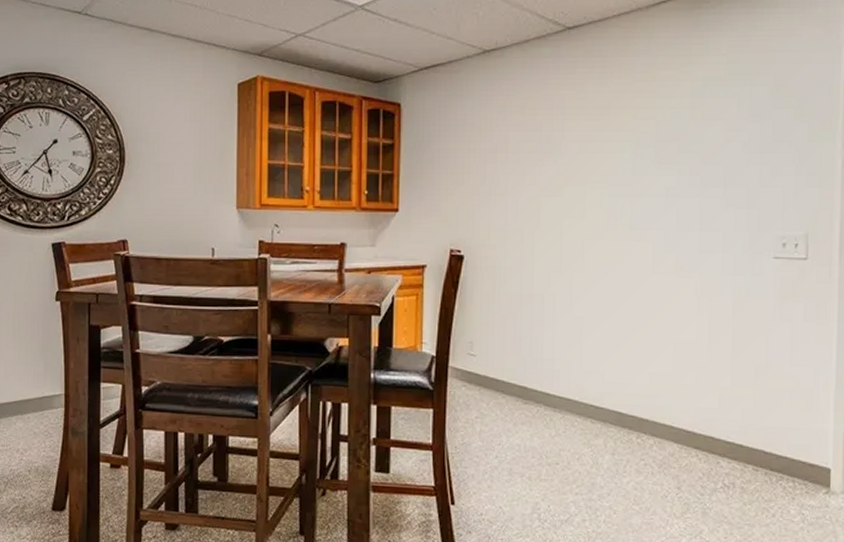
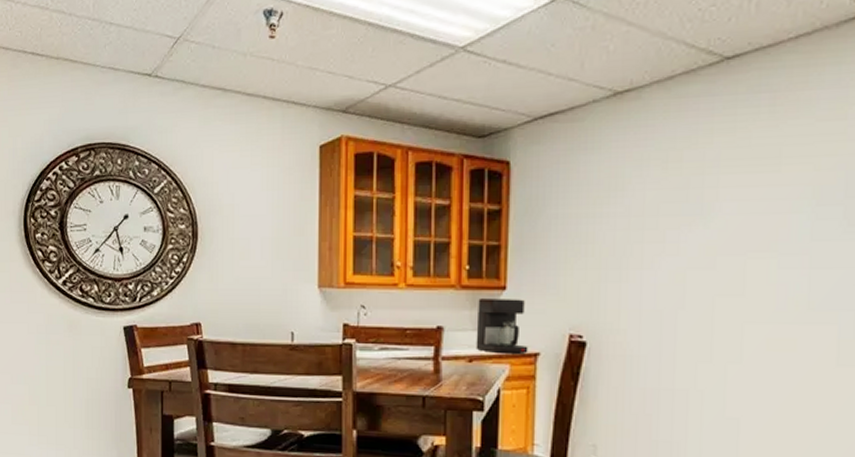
coffee maker: none [373,219,417,267] -> present [476,299,528,354]

